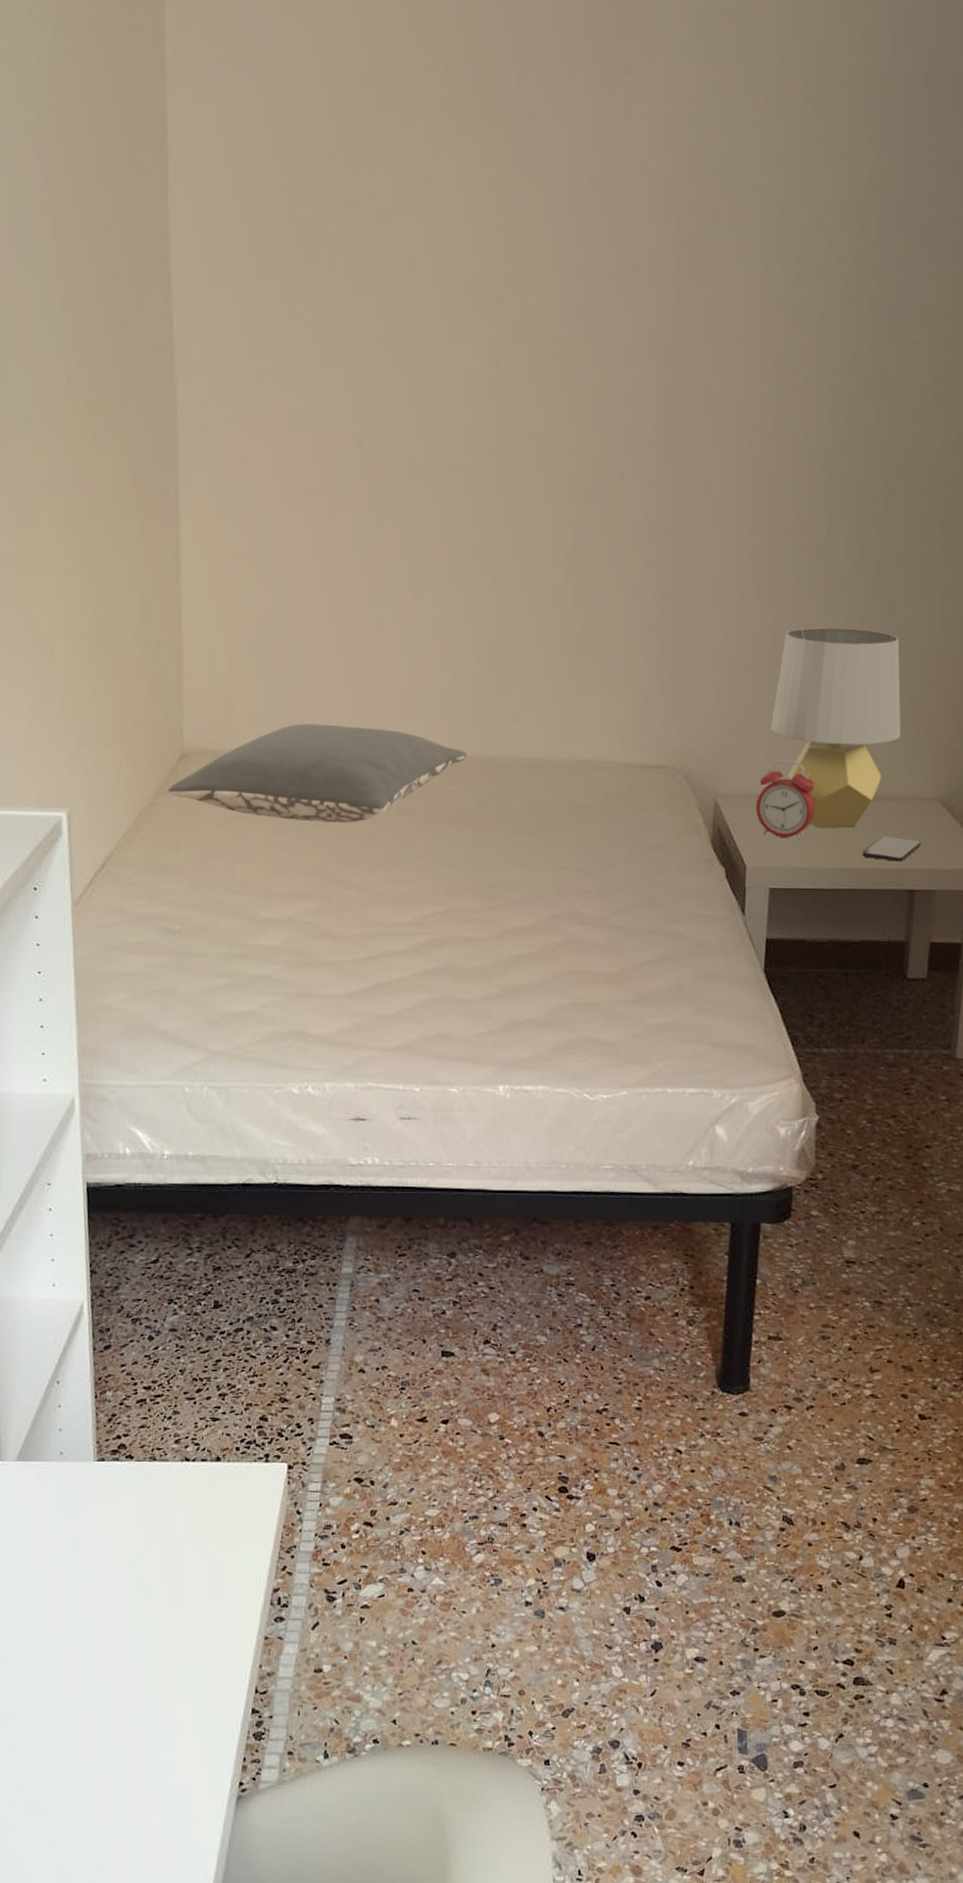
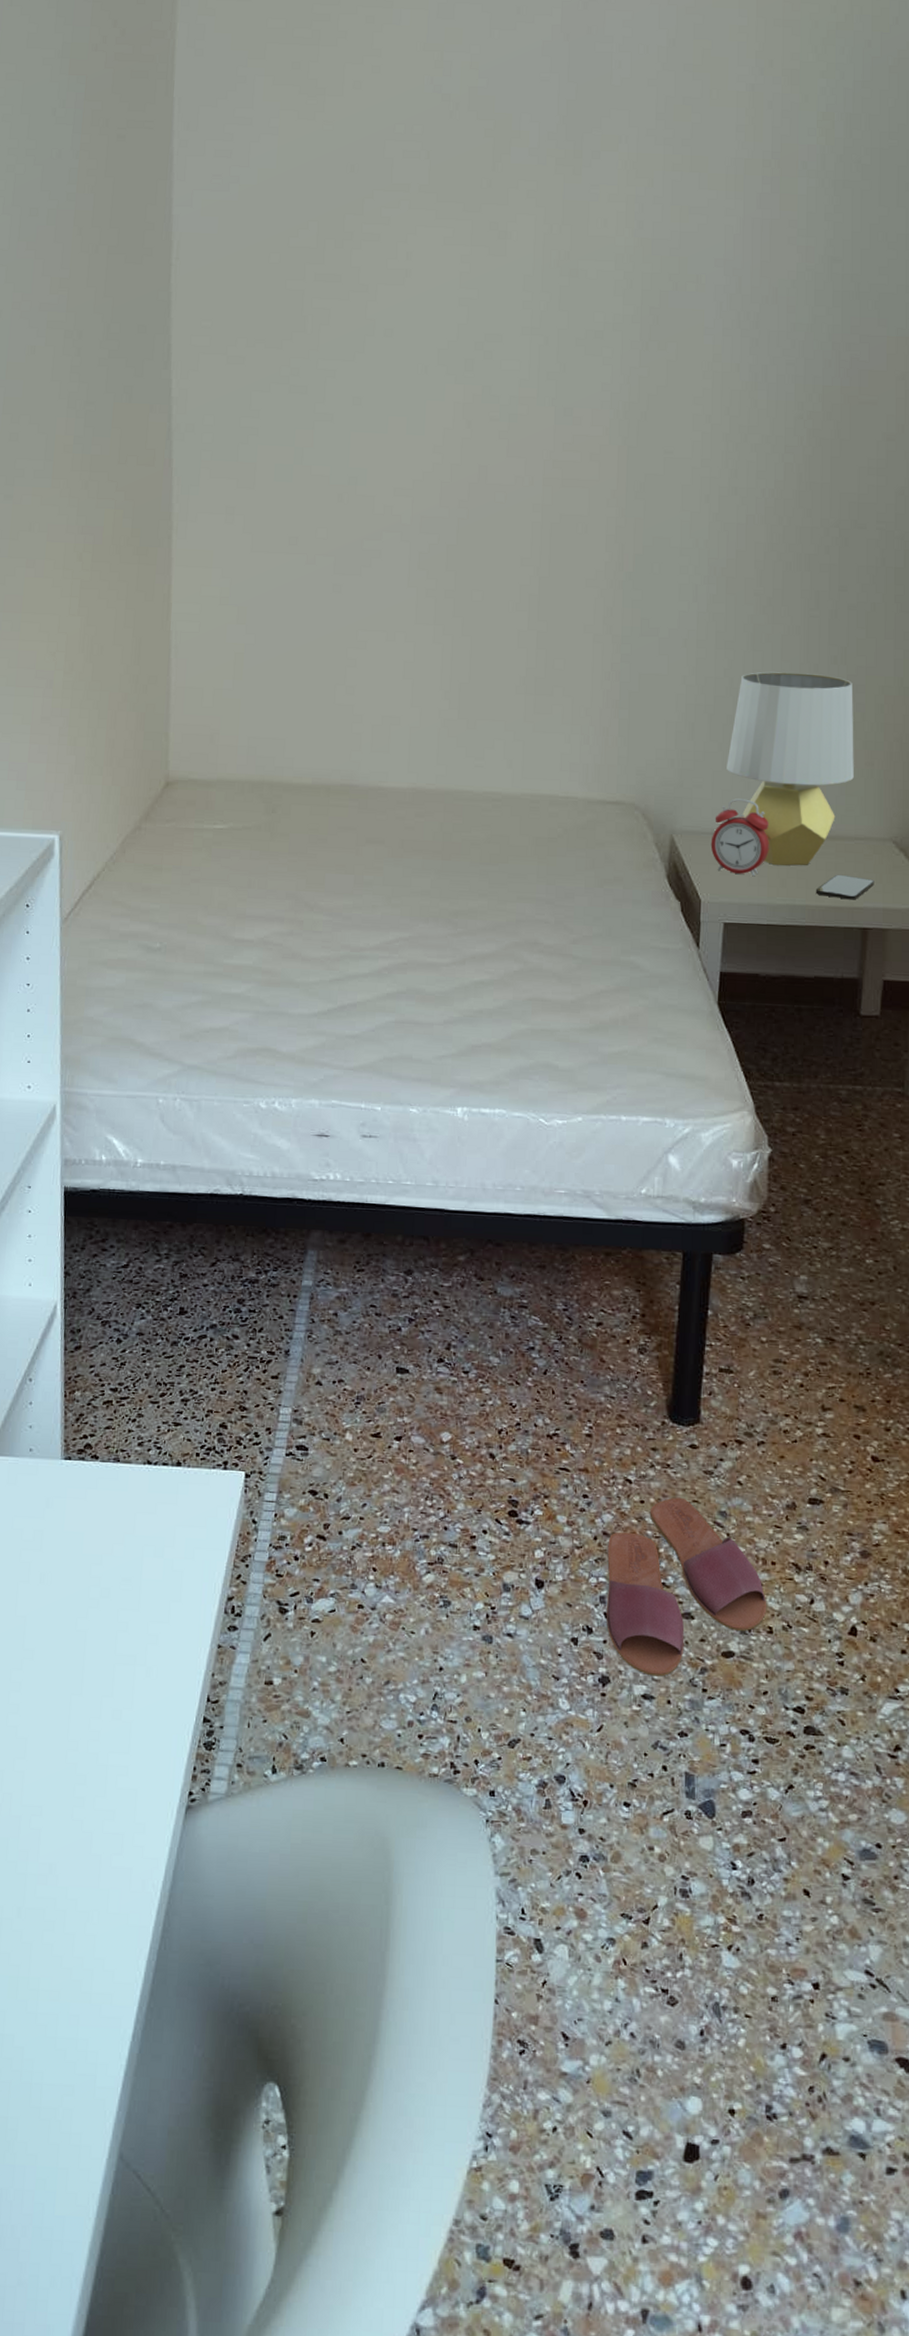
pillow: present [167,723,468,823] -> none [152,756,434,851]
slippers: none [657,1464,817,1639] -> present [606,1497,767,1677]

